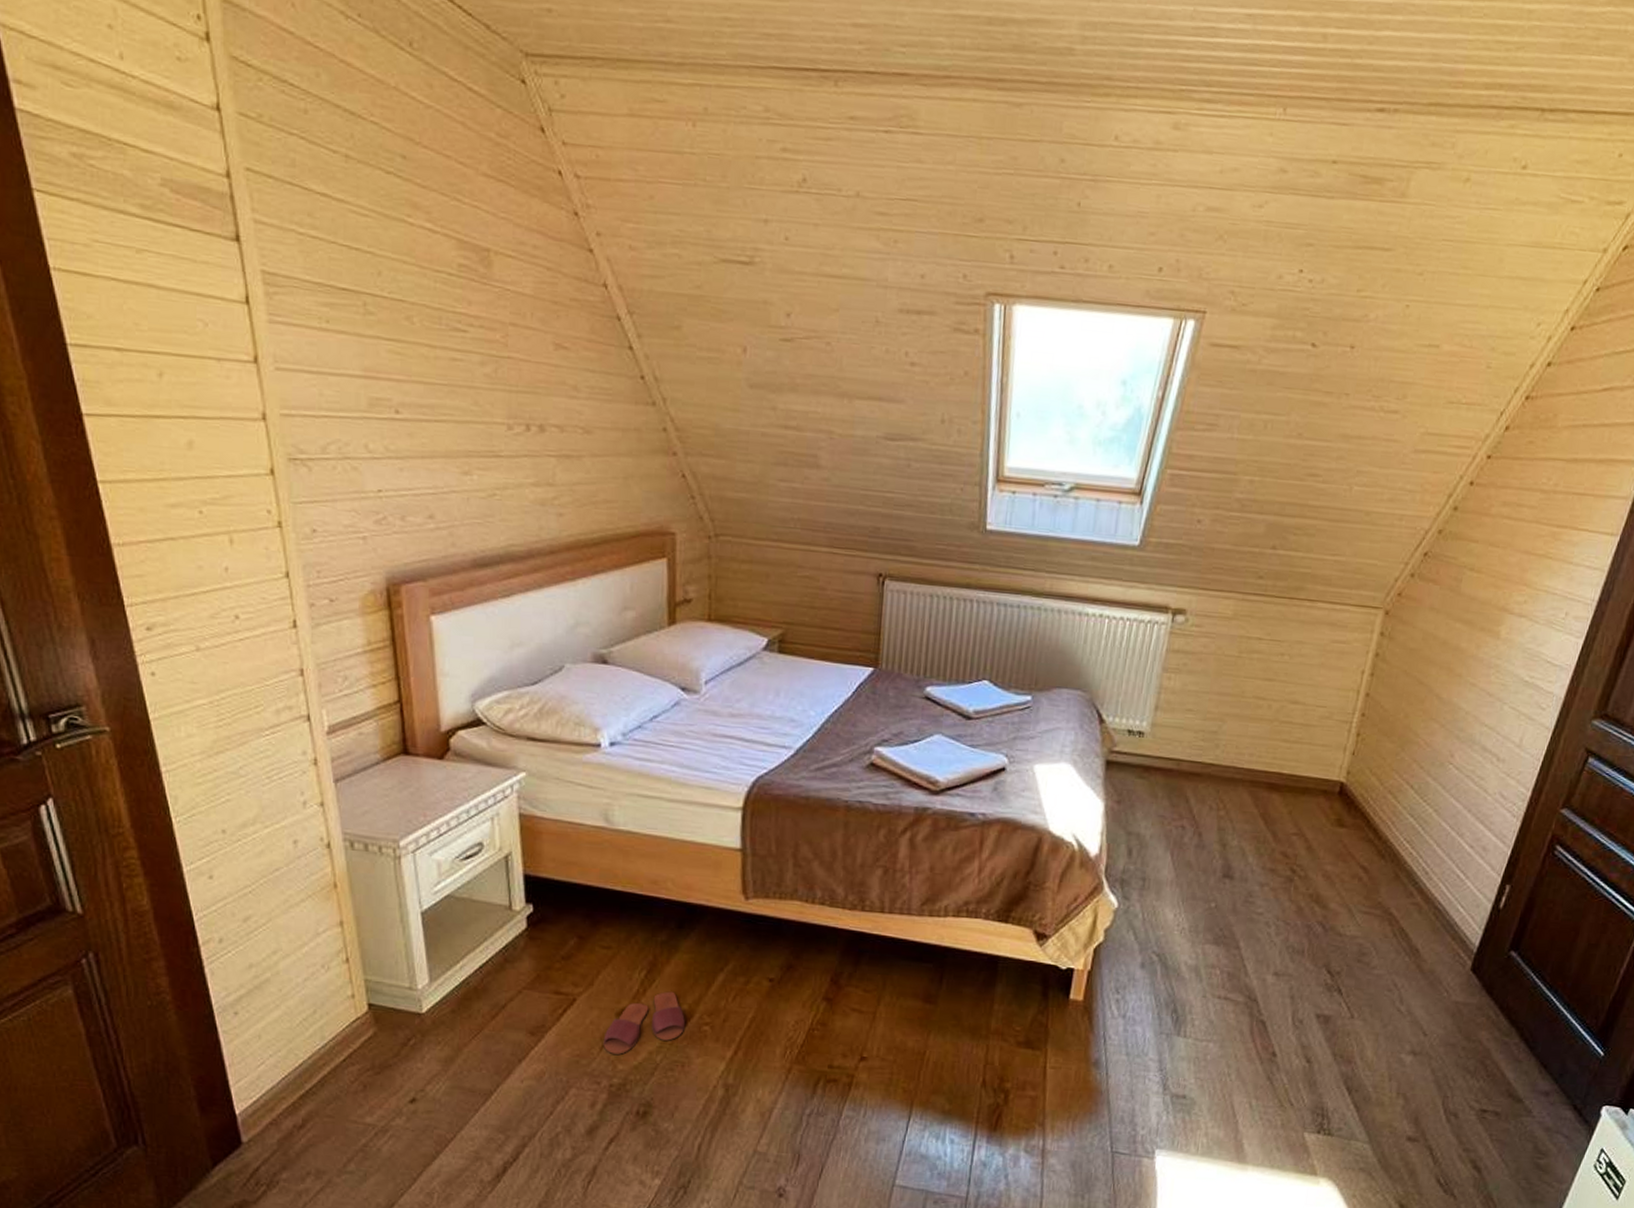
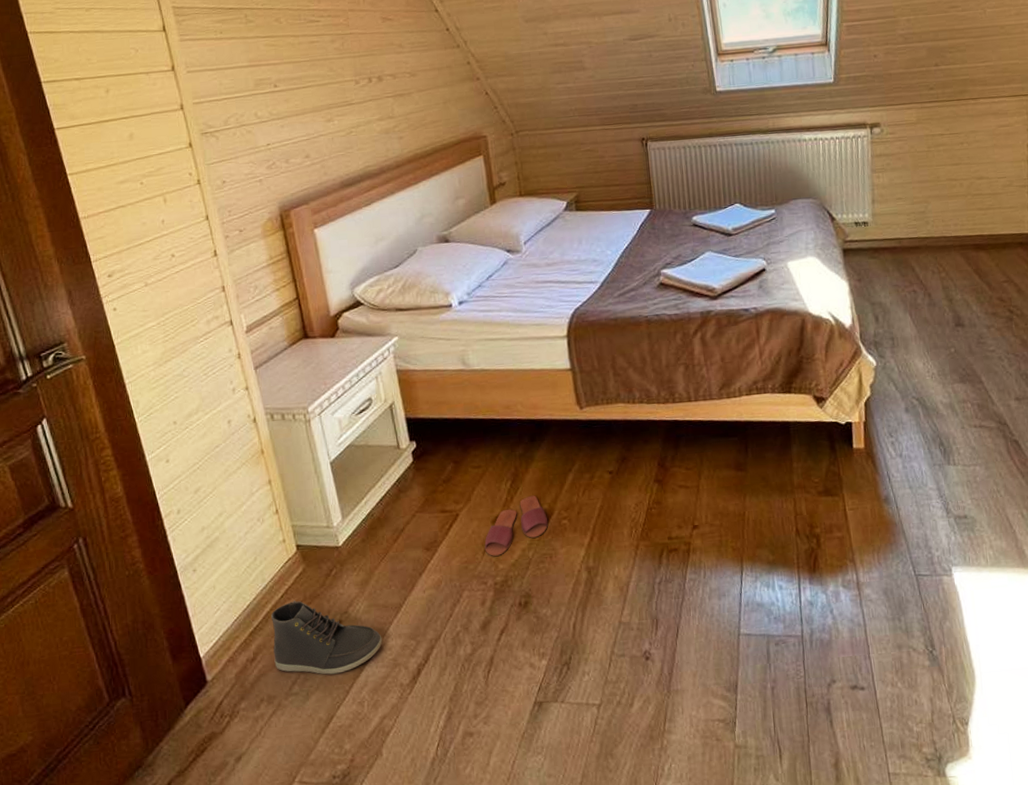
sneaker: none [327,1067,464,1158] -> present [270,600,383,675]

